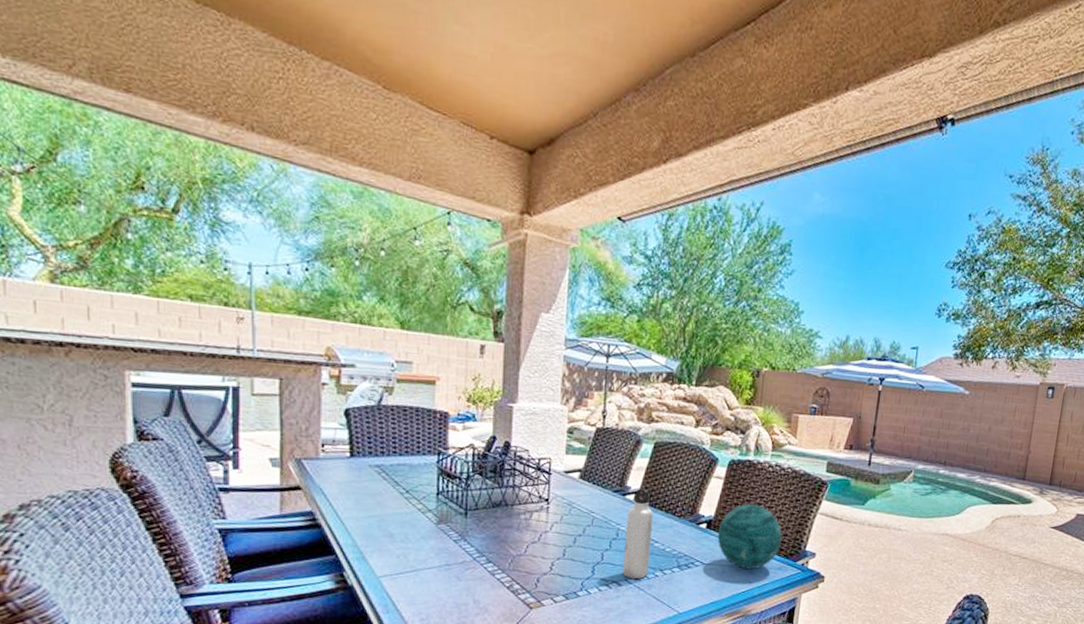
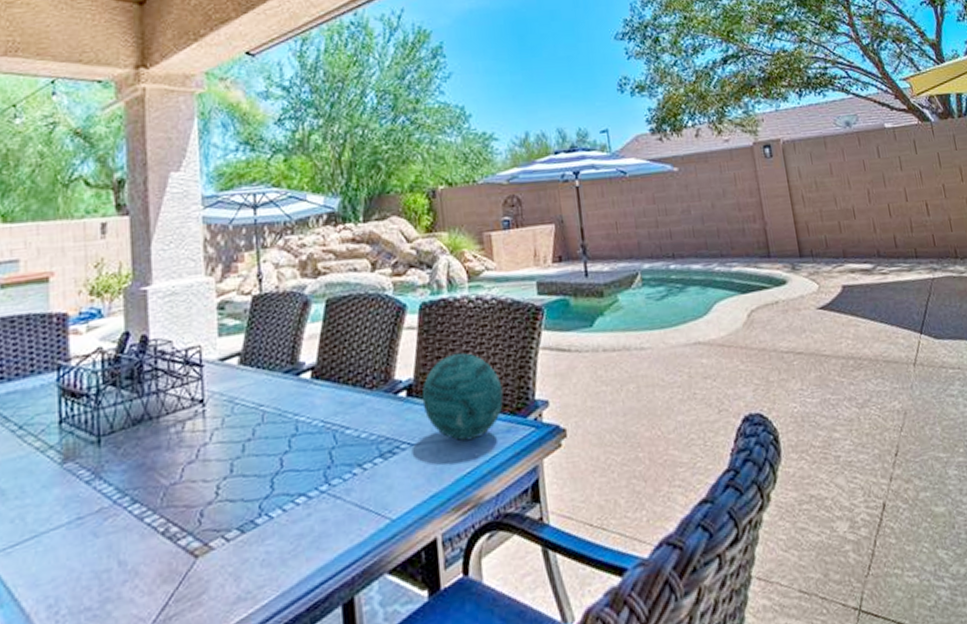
water bottle: present [622,488,654,579] -> none [305,360,343,485]

